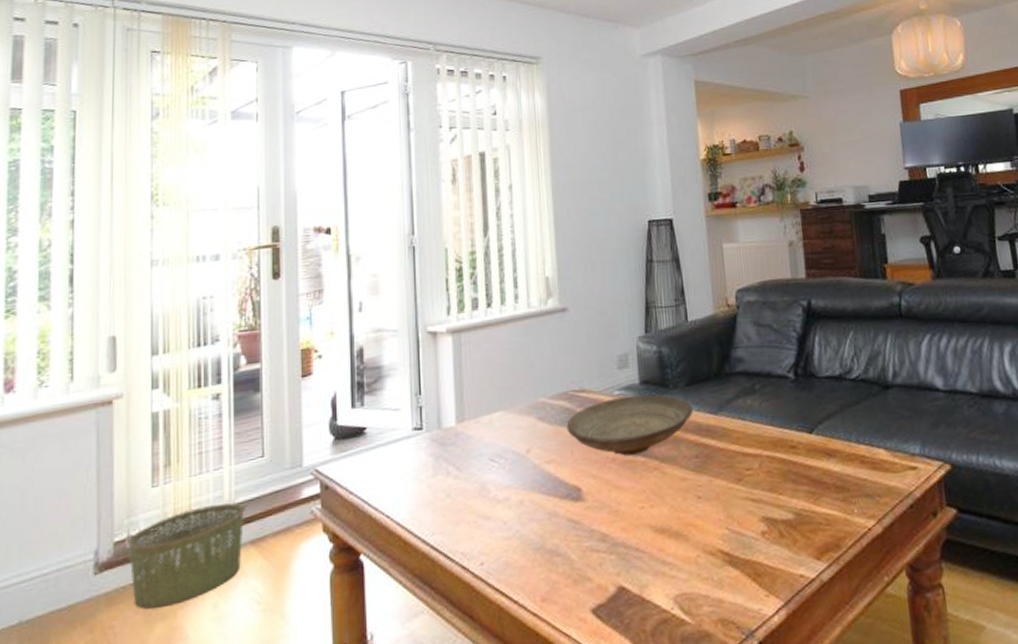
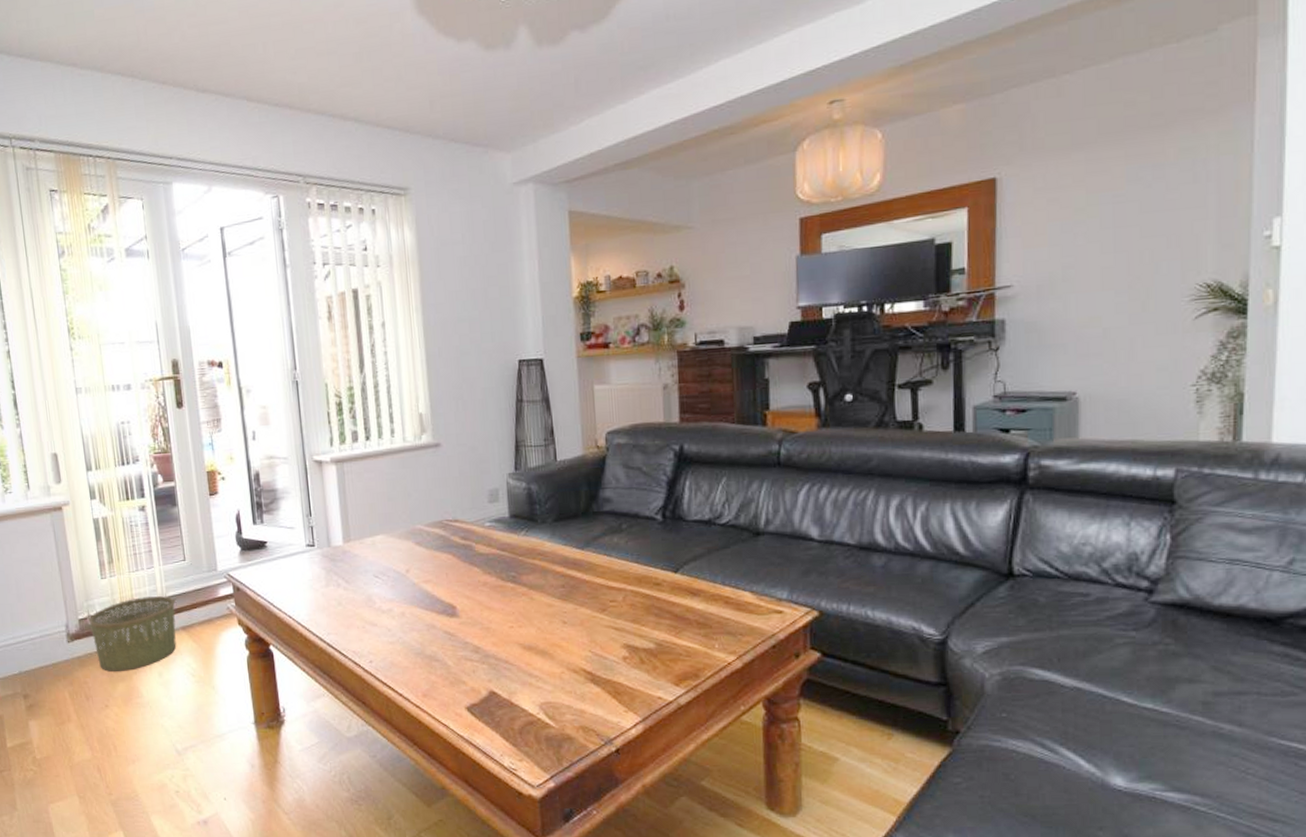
decorative bowl: present [566,394,693,456] -> none [441,527,560,581]

